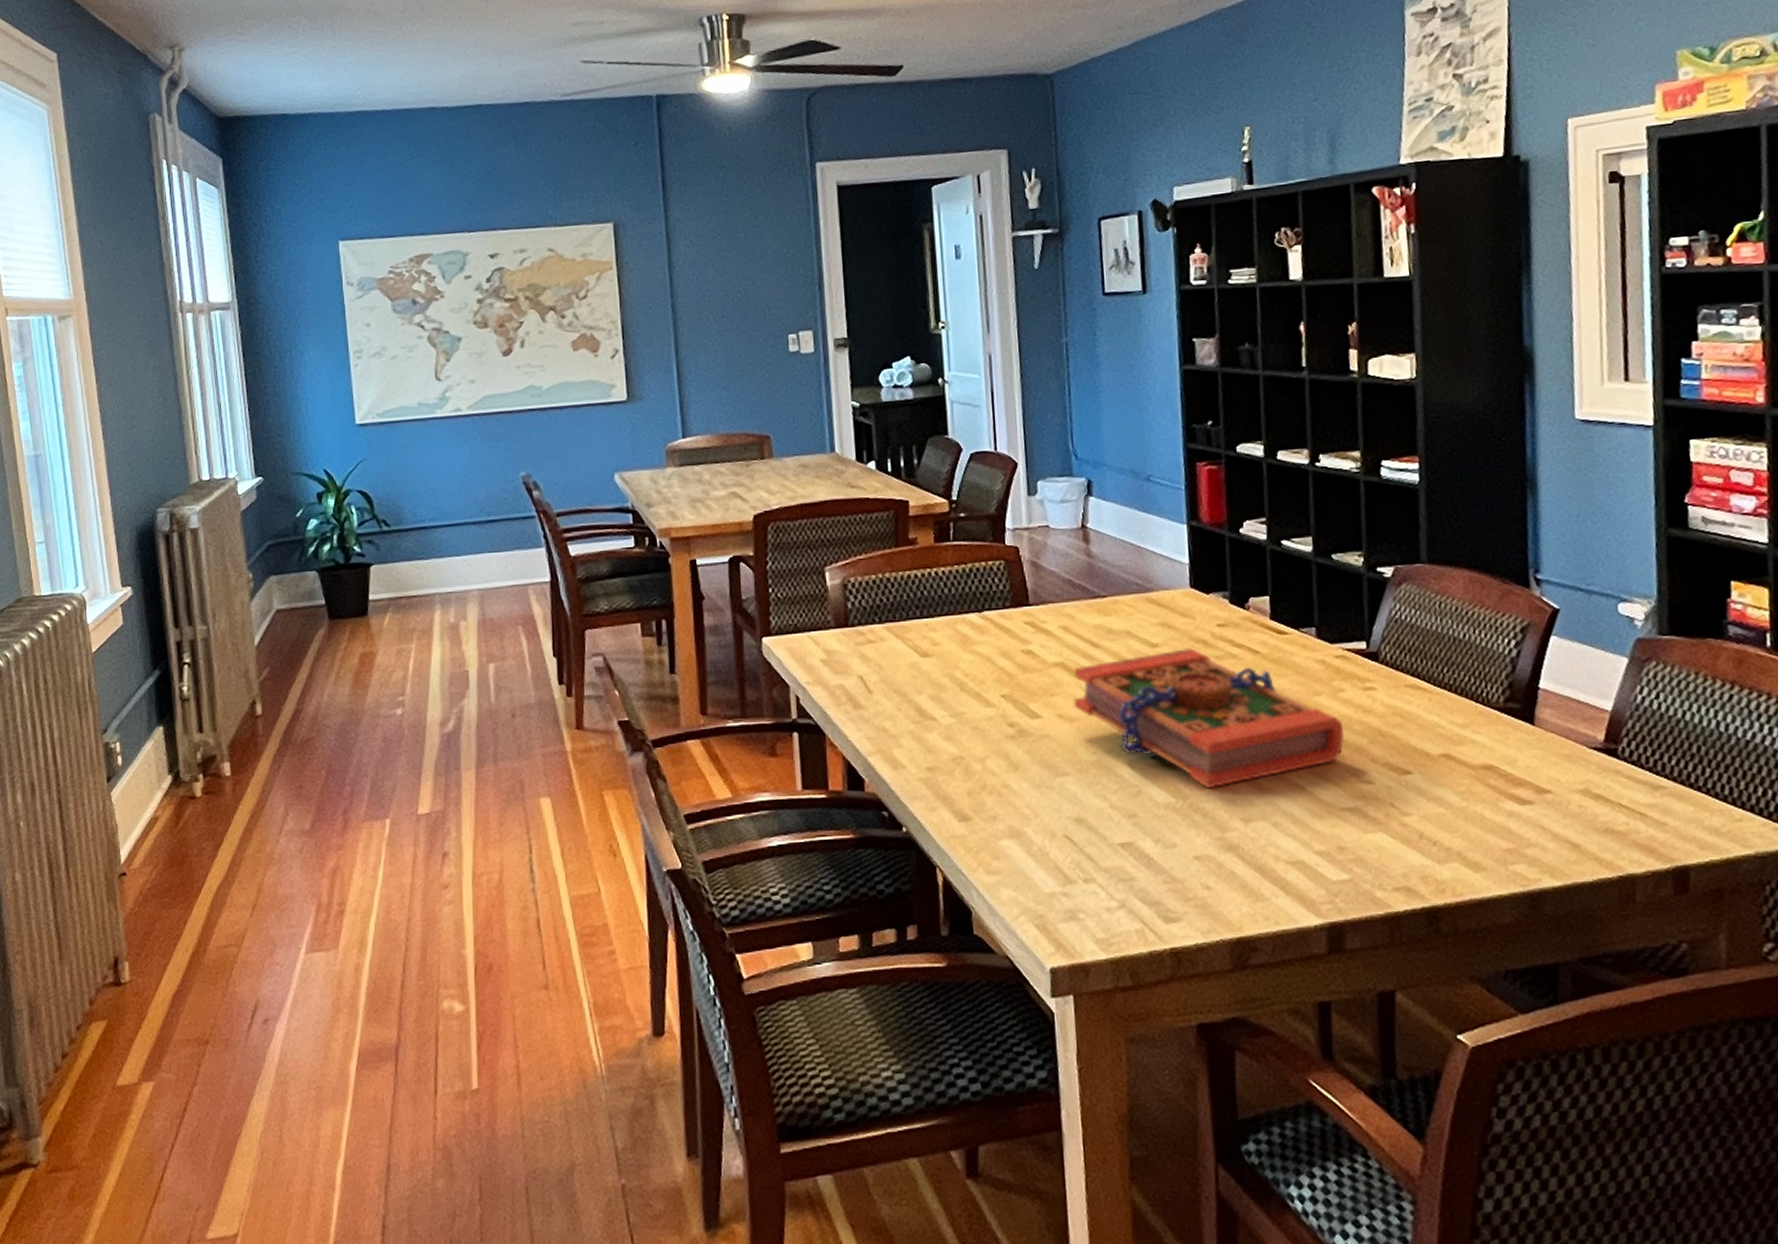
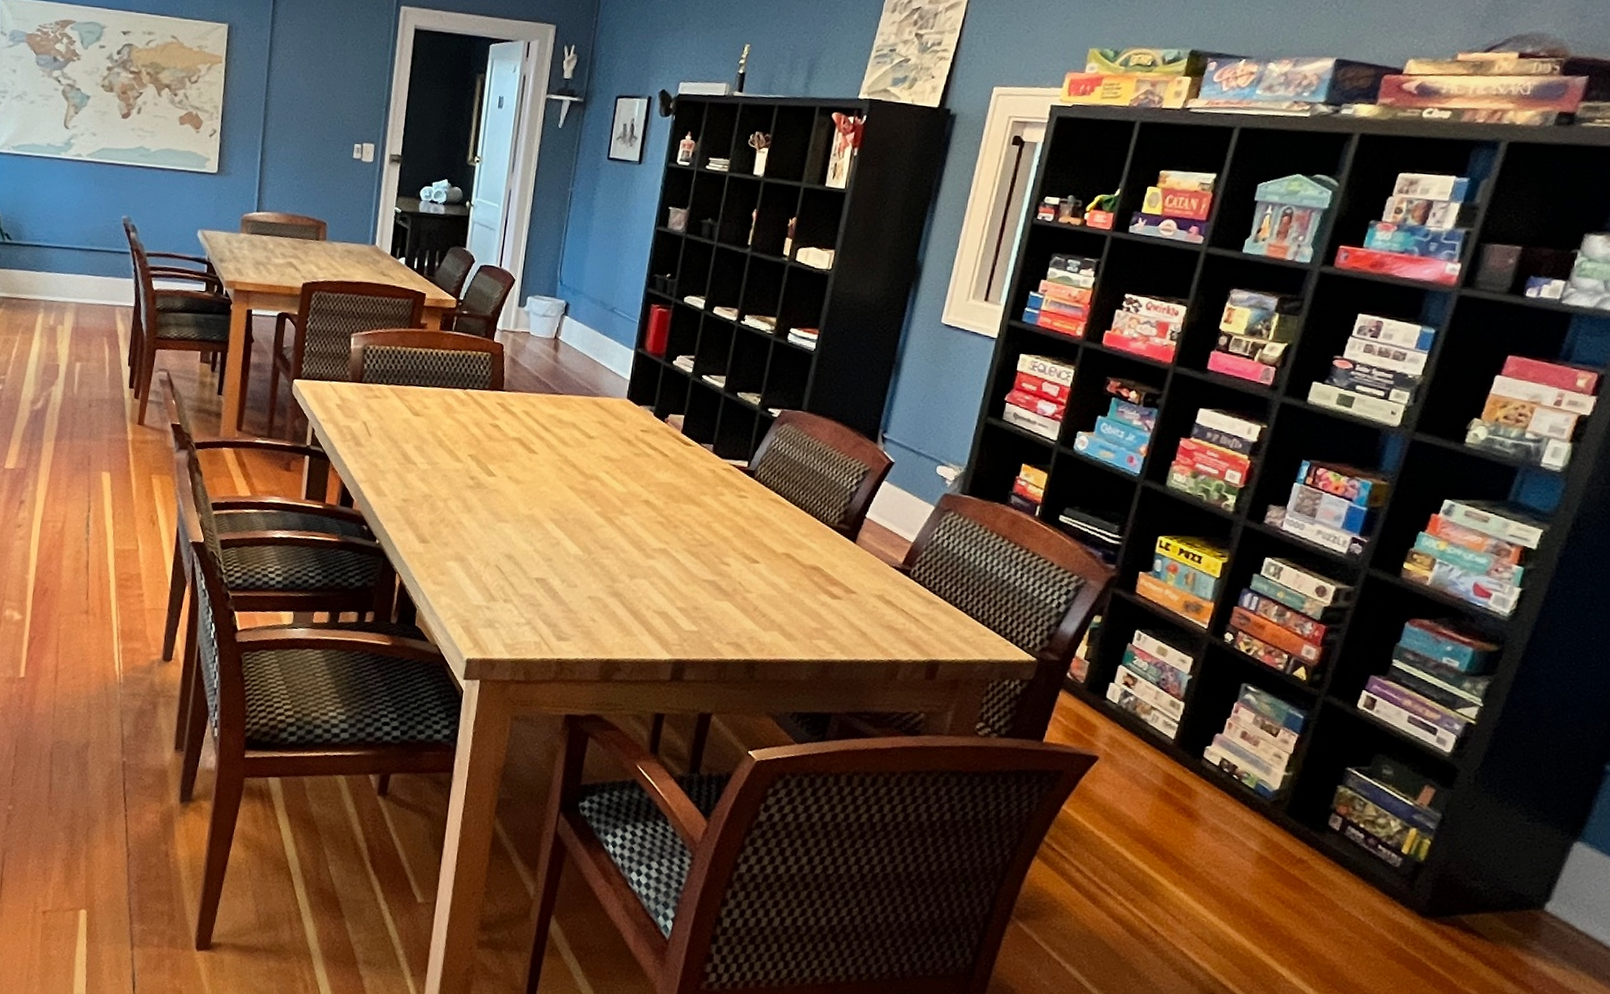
book: present [1073,648,1345,789] -> none [521,443,718,550]

